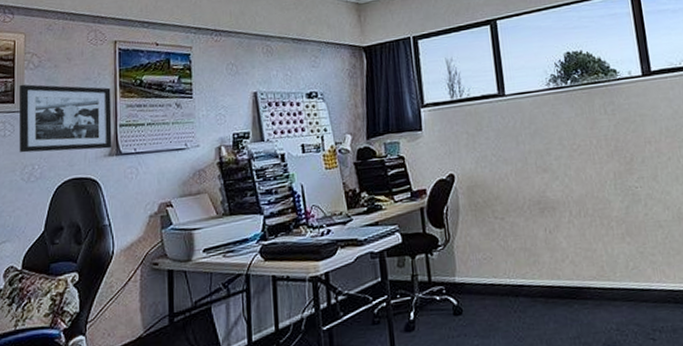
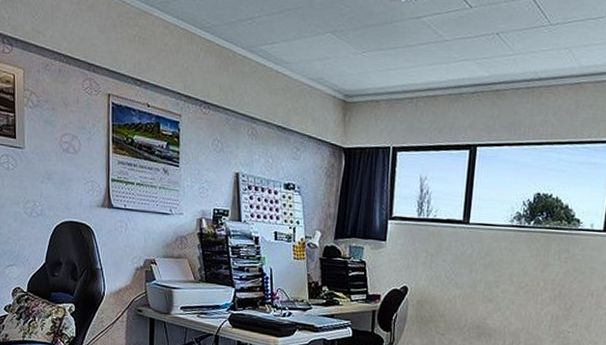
picture frame: present [19,84,112,153] -> none [20,121,105,200]

